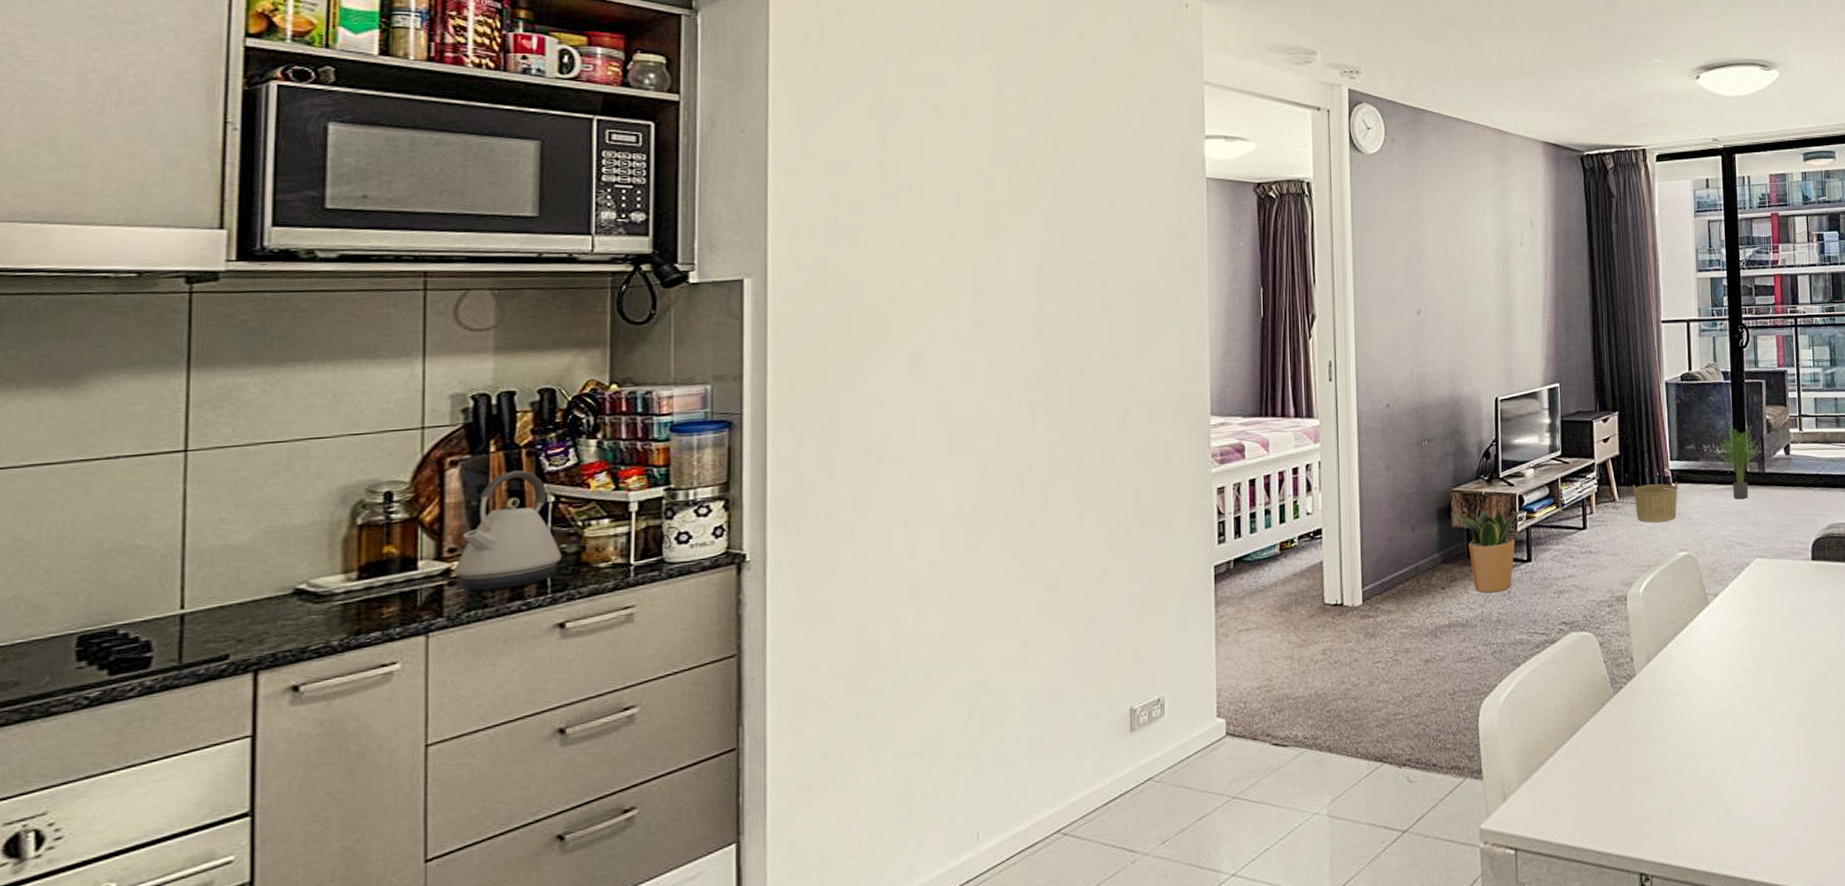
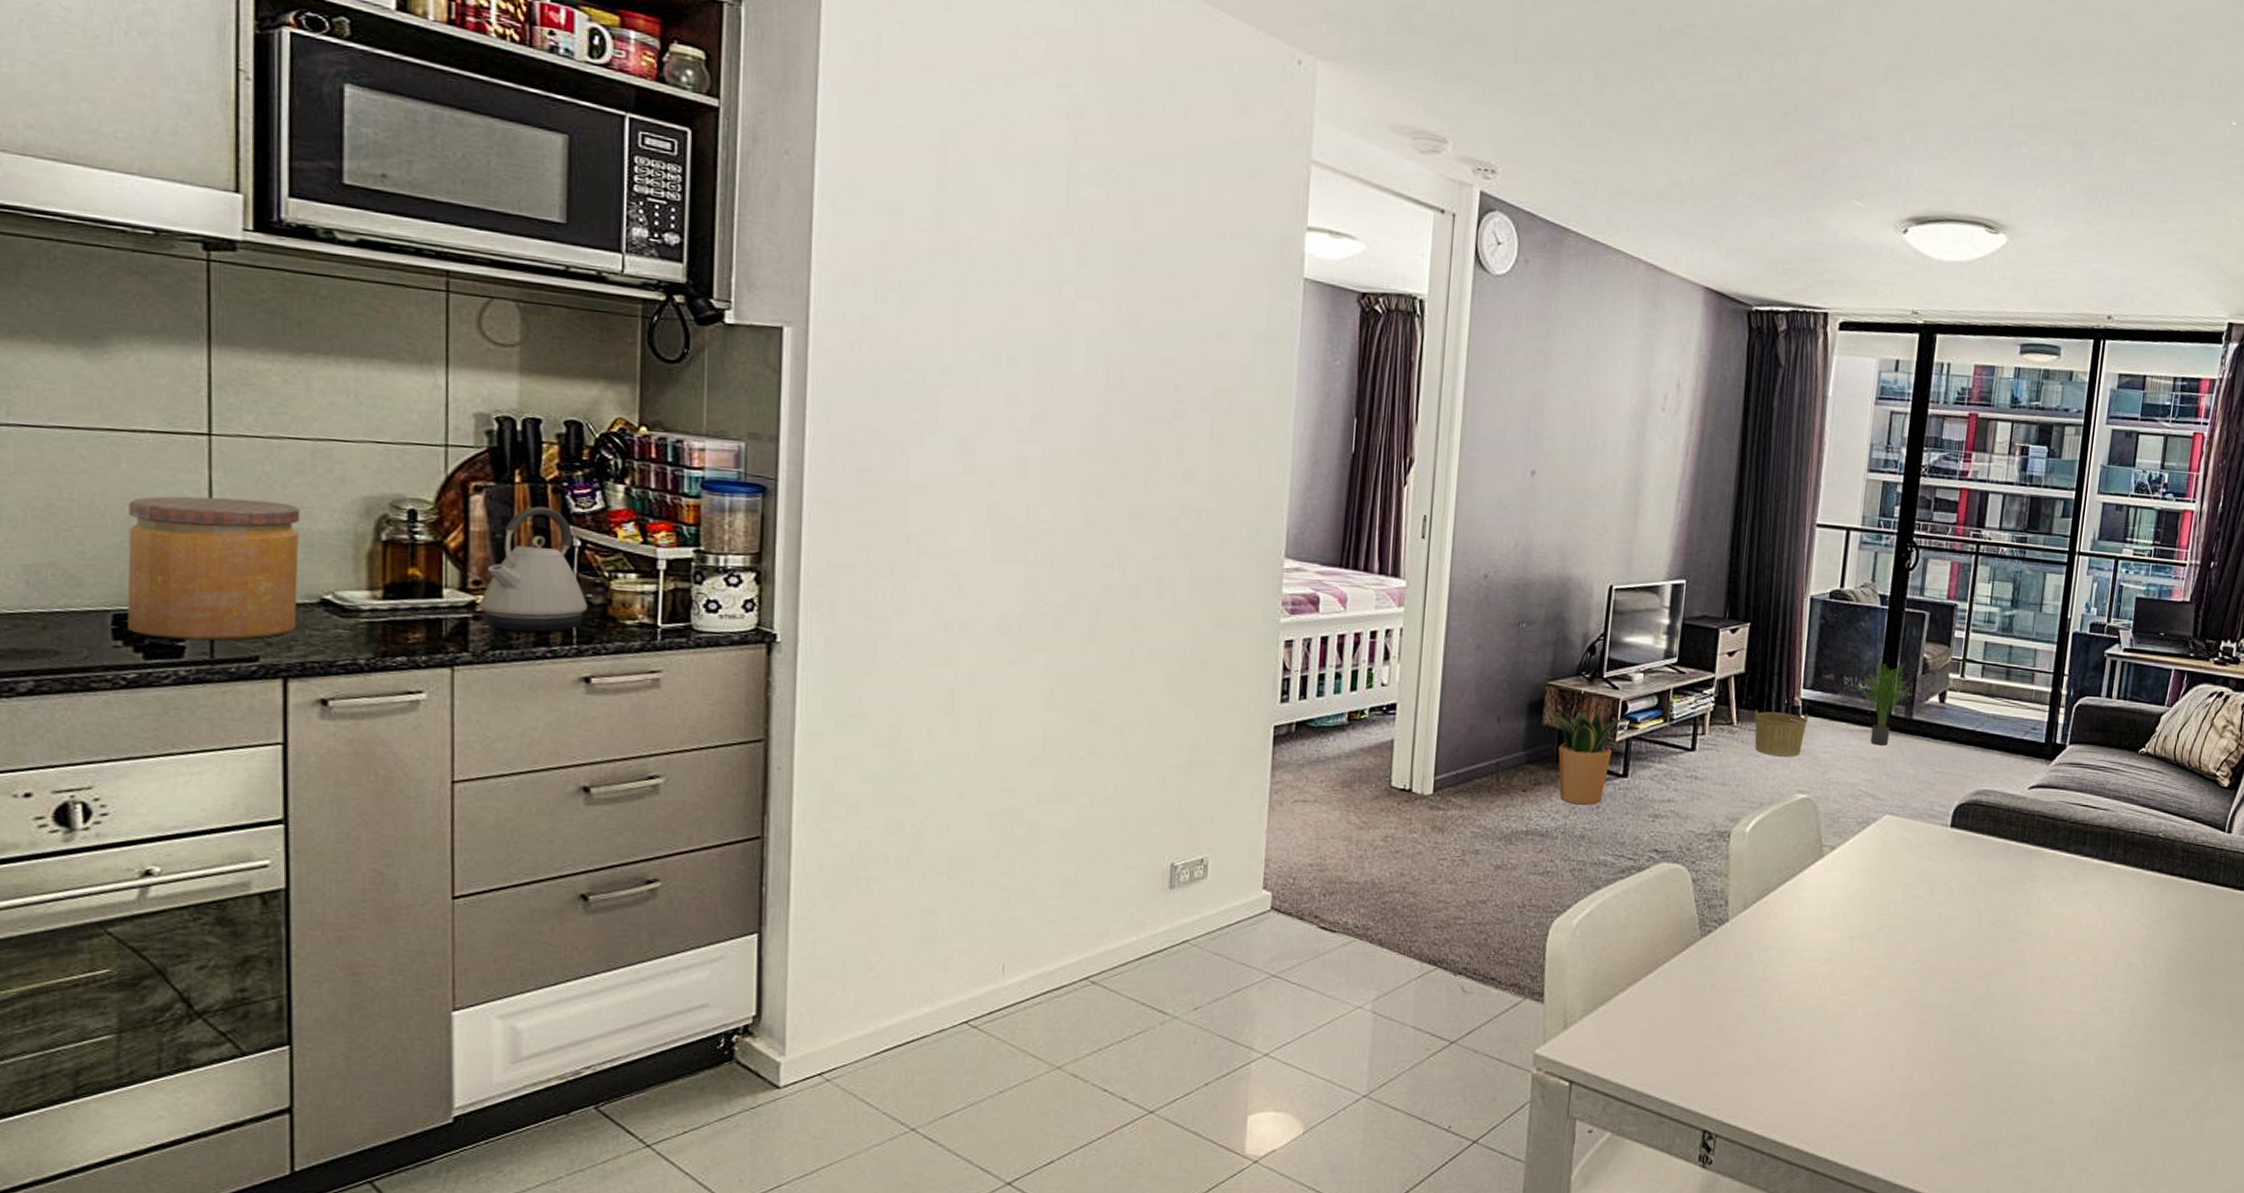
jar: none [93,504,275,654] -> present [127,496,300,641]

